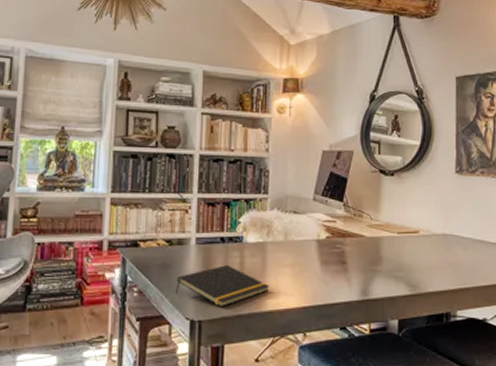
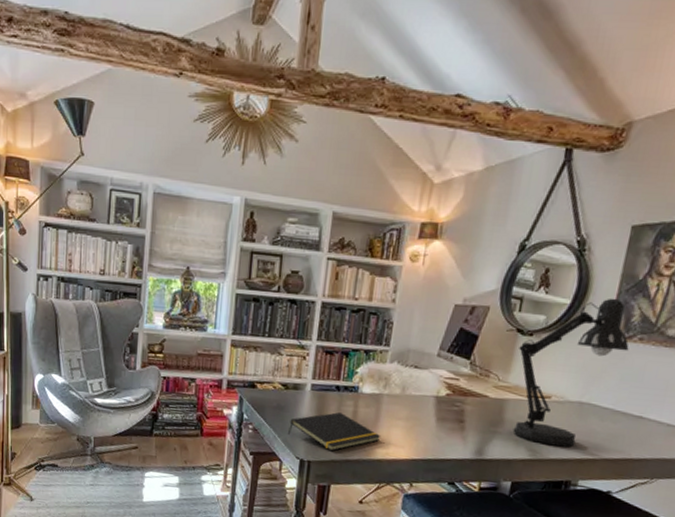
desk lamp: none [384,138,475,279] -> present [513,298,629,448]

